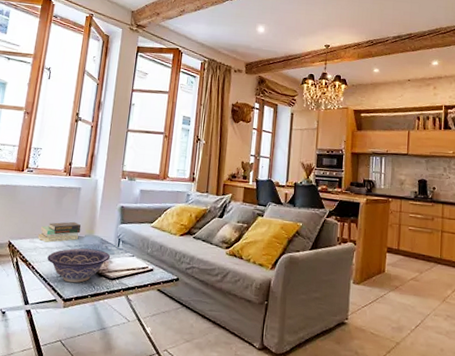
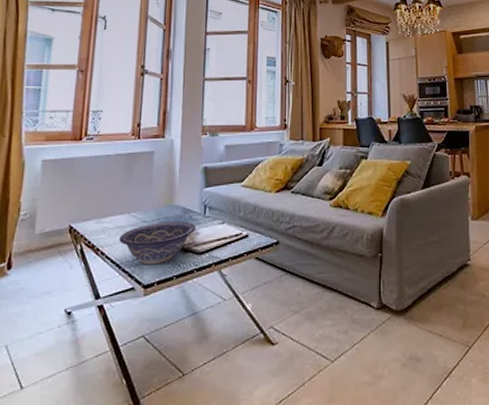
books: present [38,221,81,243] -> none [105,192,158,222]

